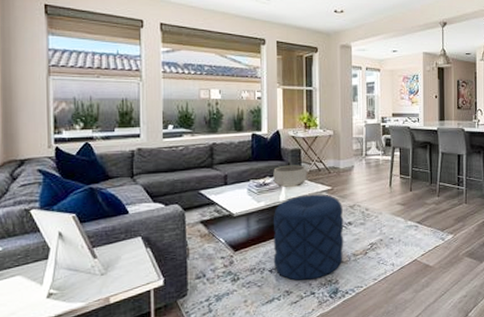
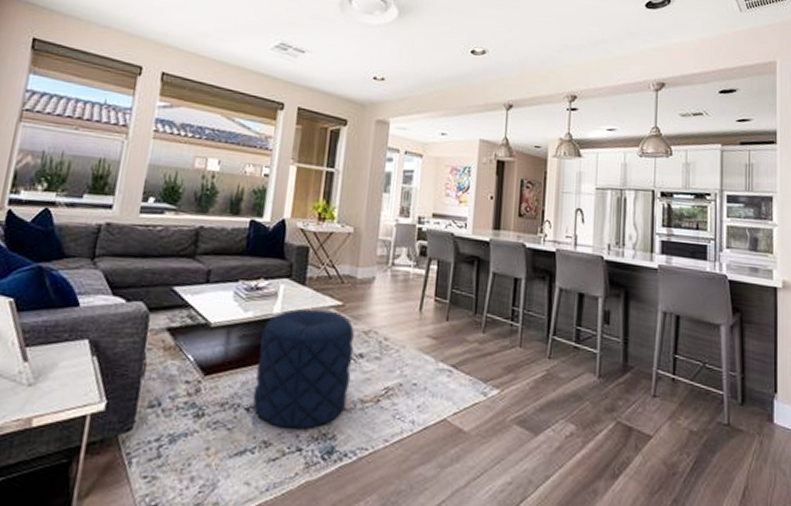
decorative bowl: present [273,165,308,187] -> none [269,266,315,296]

